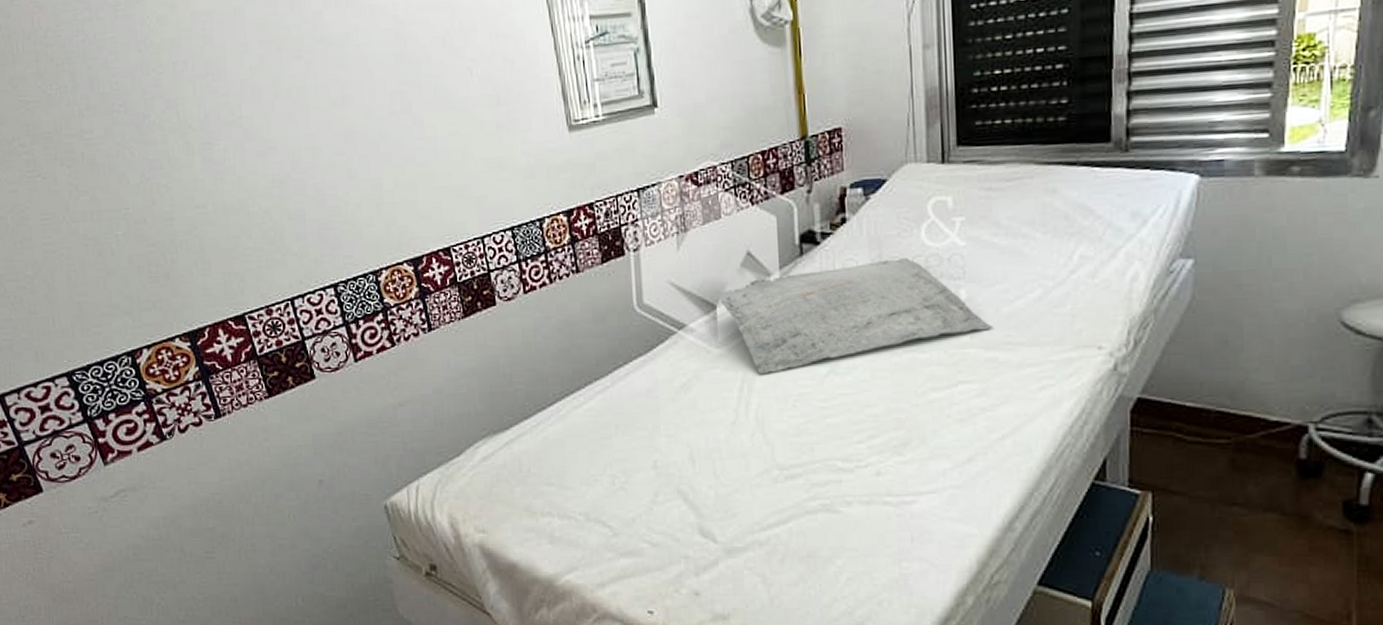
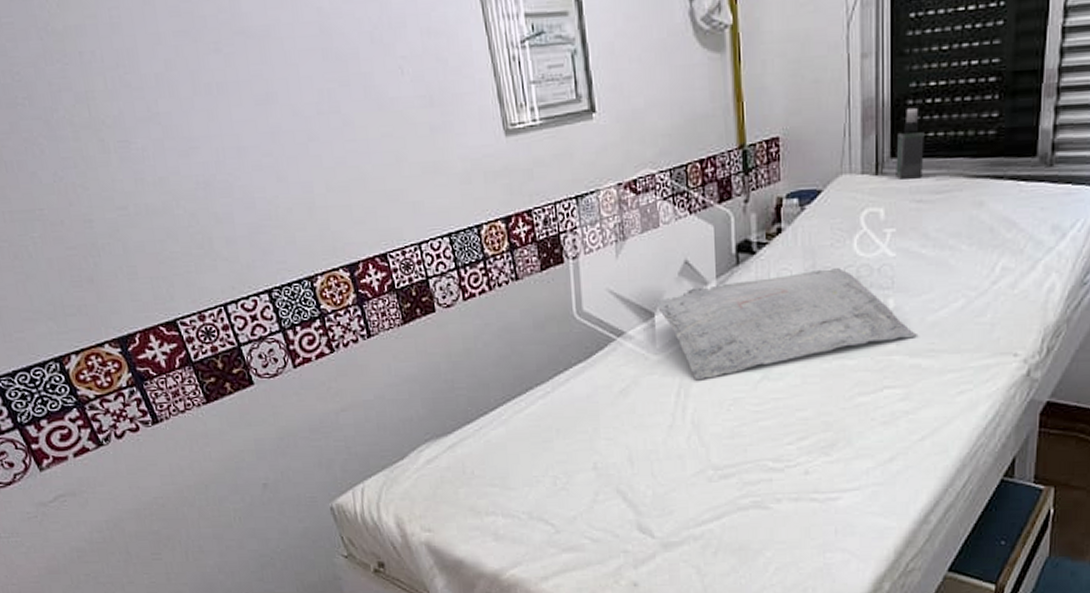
spray bottle: none [962,95,992,168] -> present [896,107,924,180]

